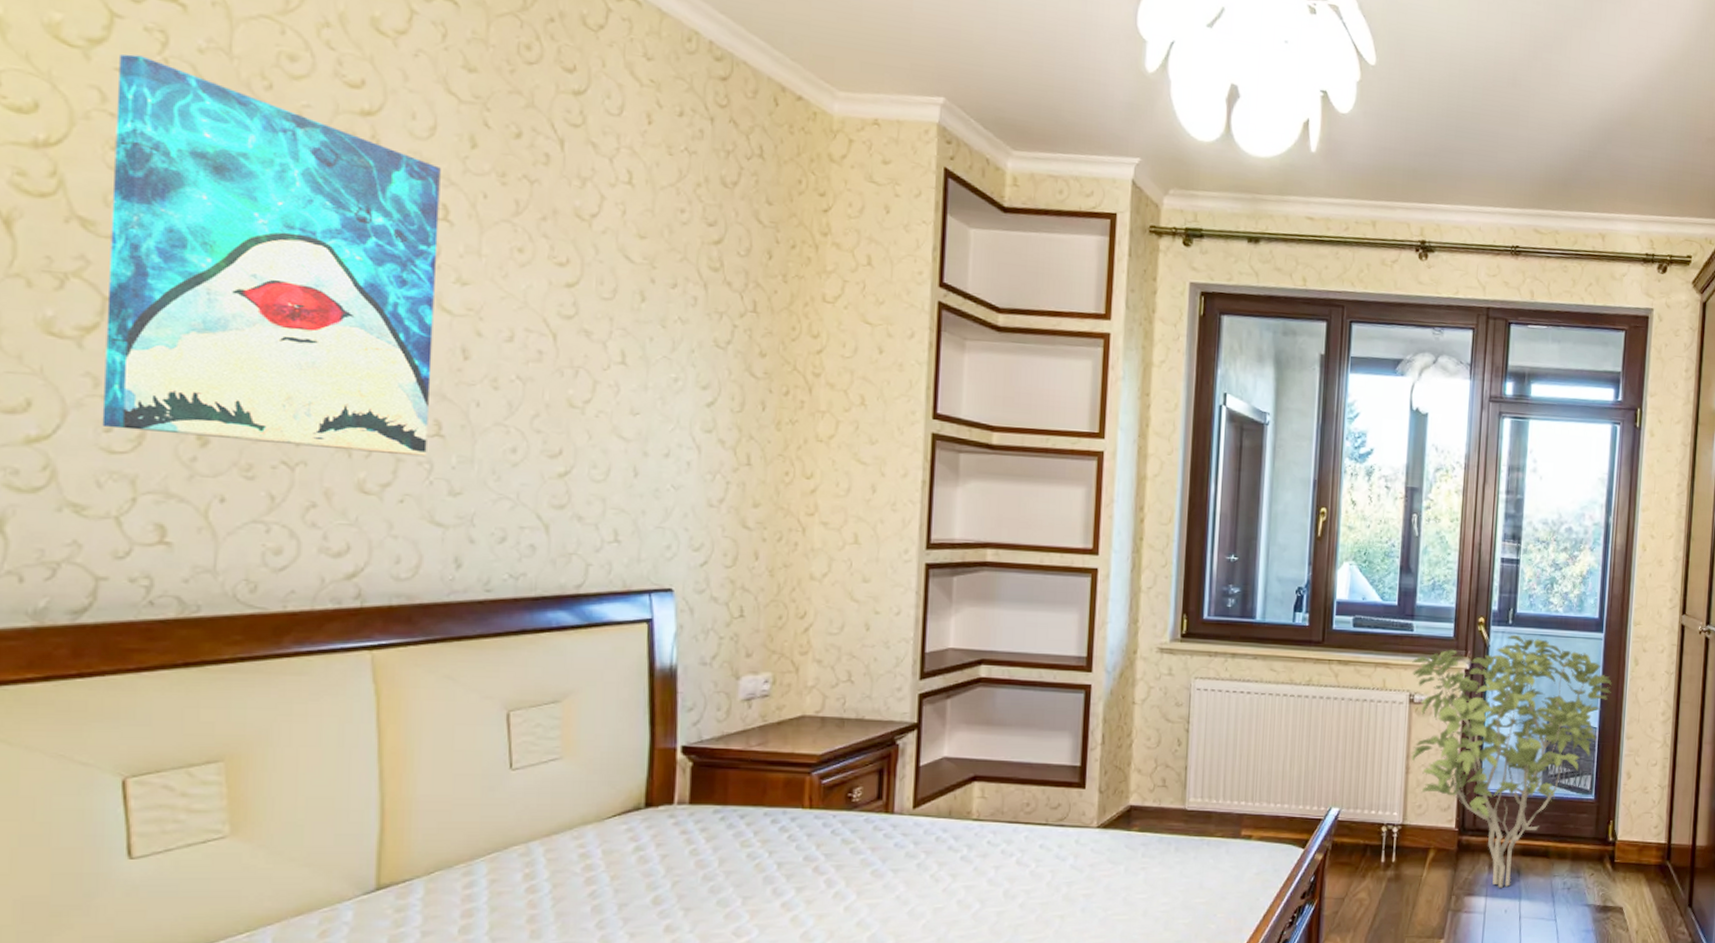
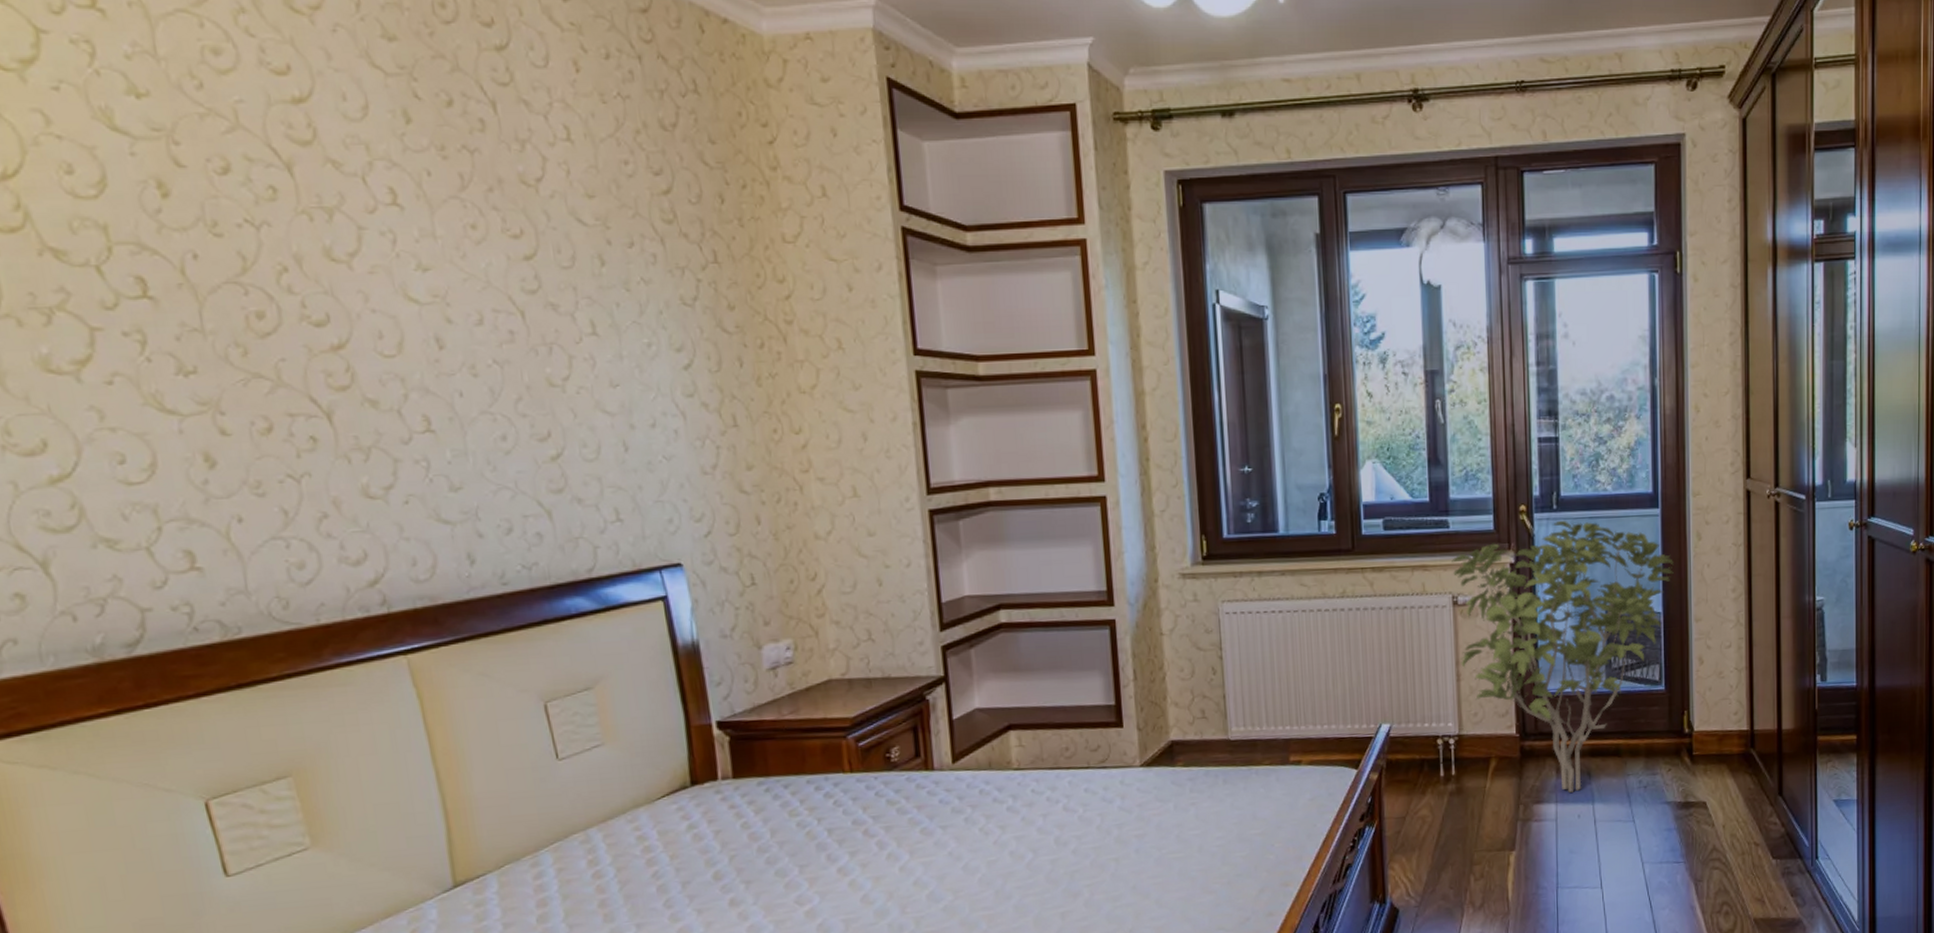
wall art: present [102,54,441,457] -> none [53,70,422,460]

